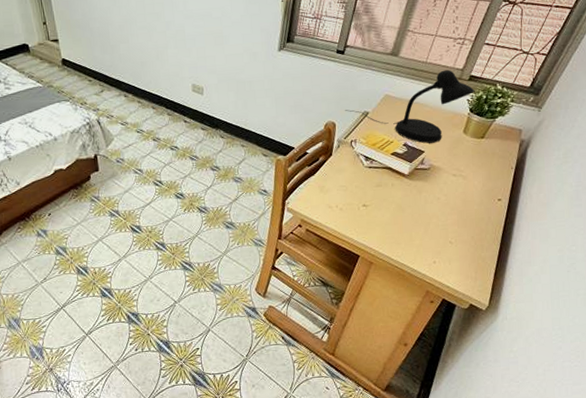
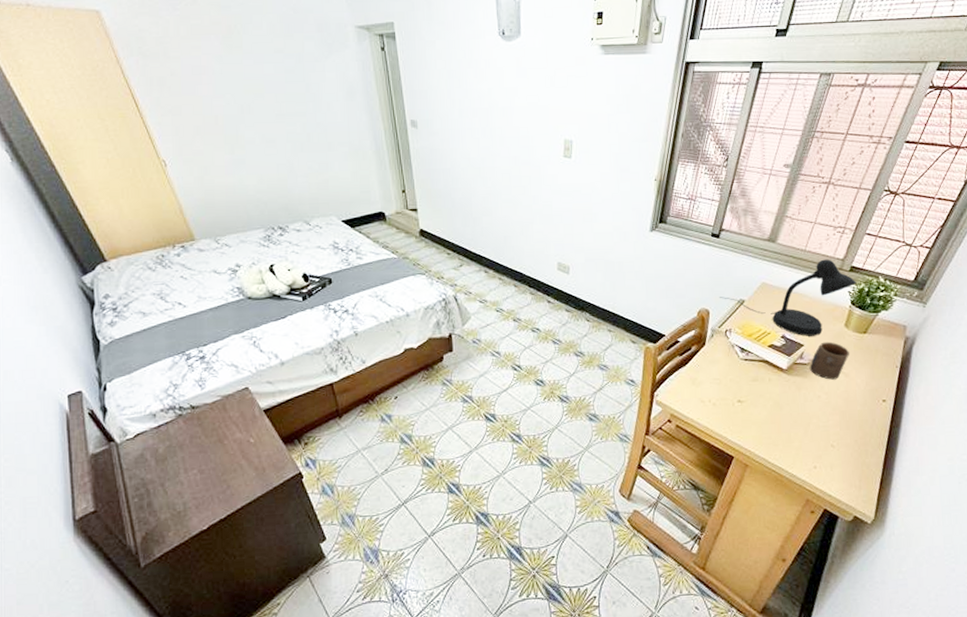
cup: none [429,147,467,183] -> present [809,341,849,380]

